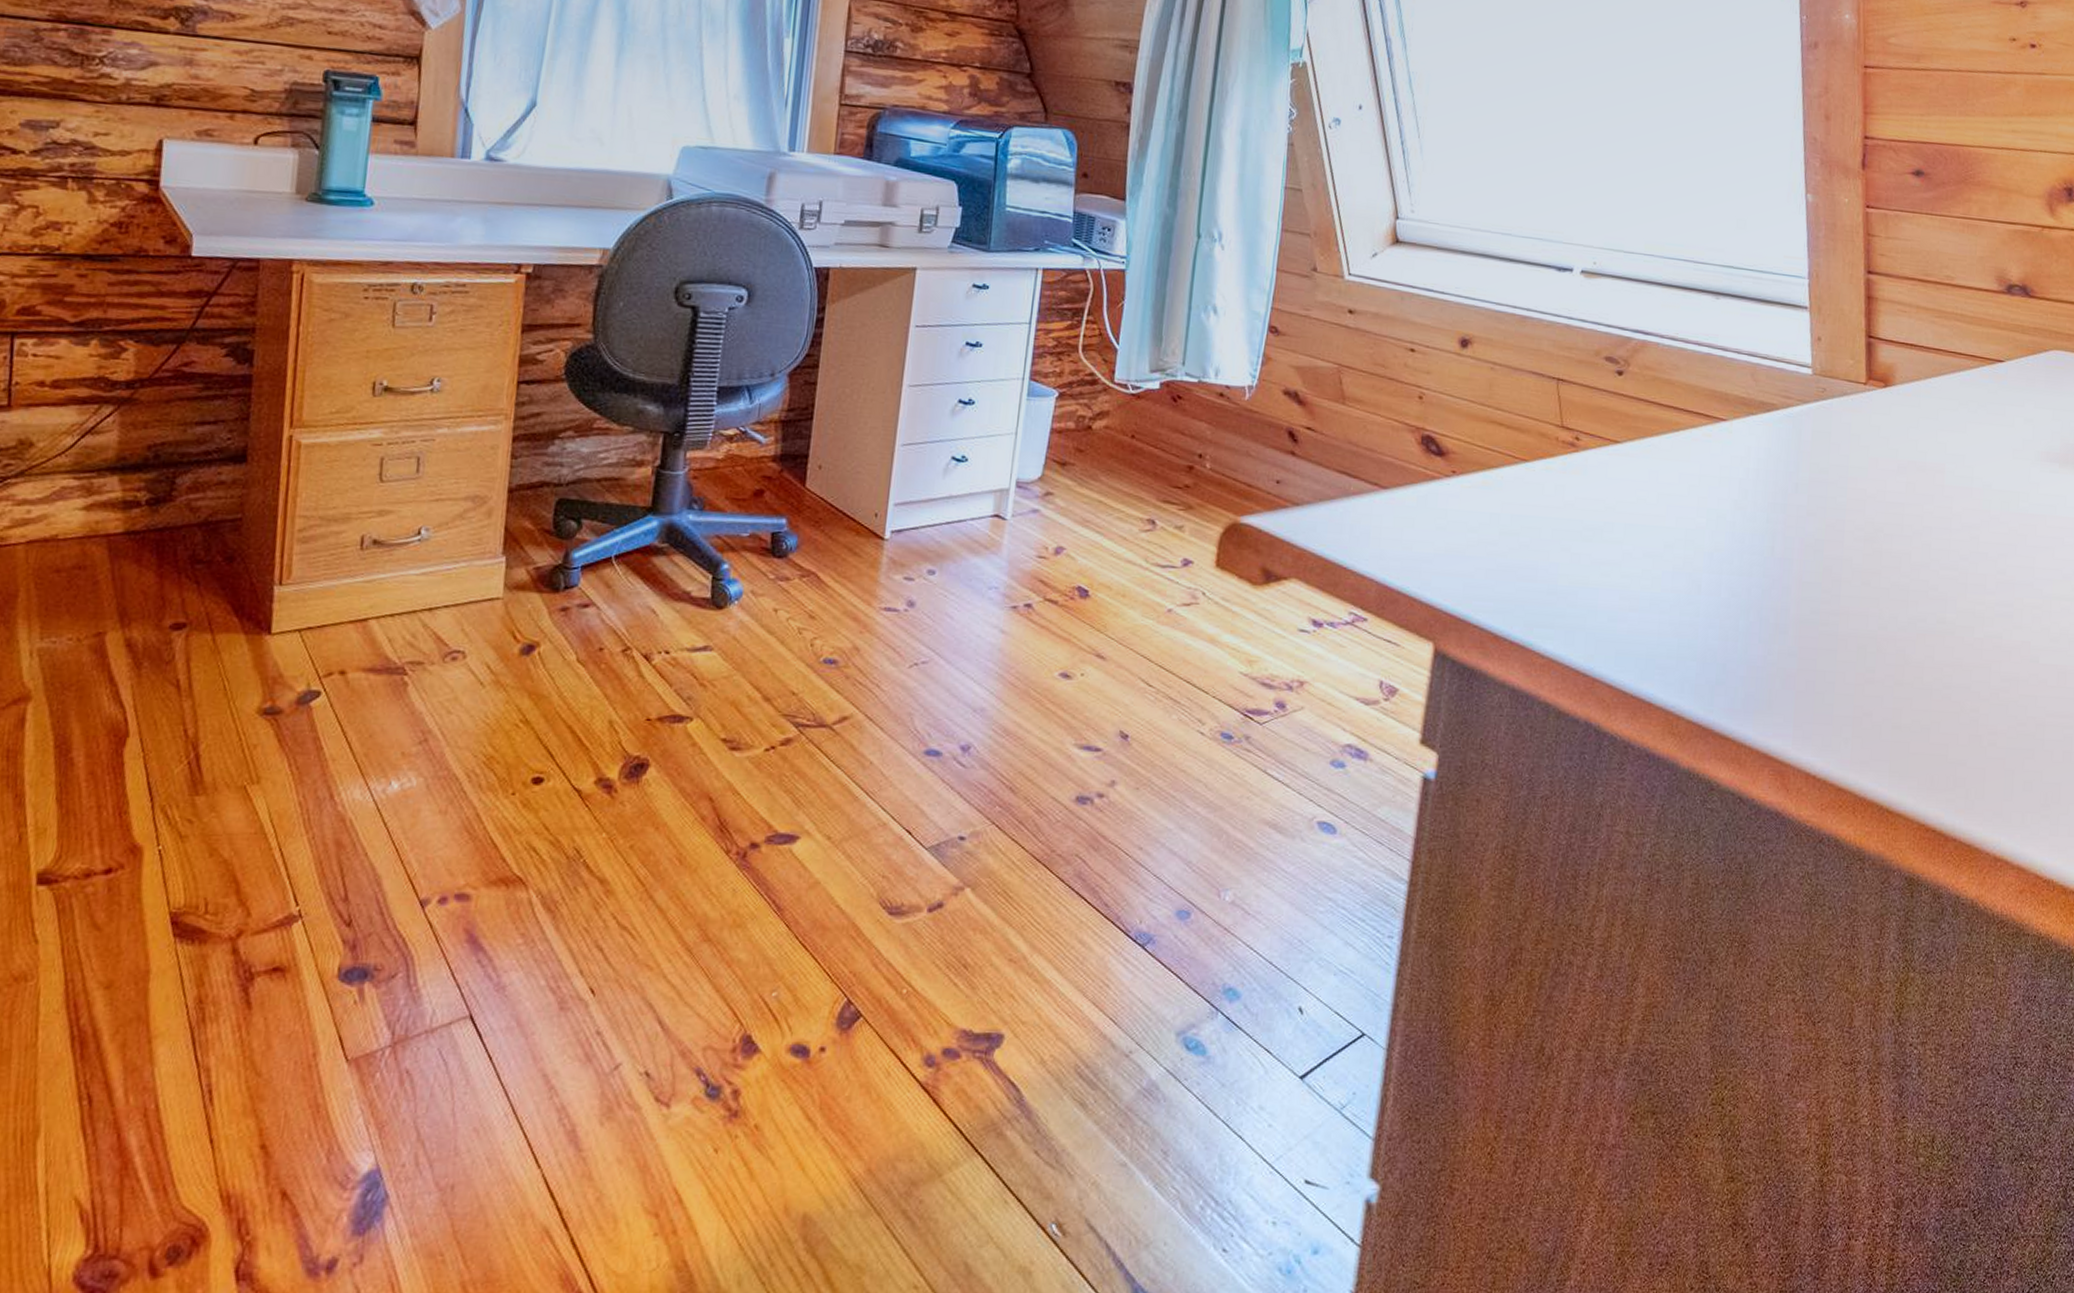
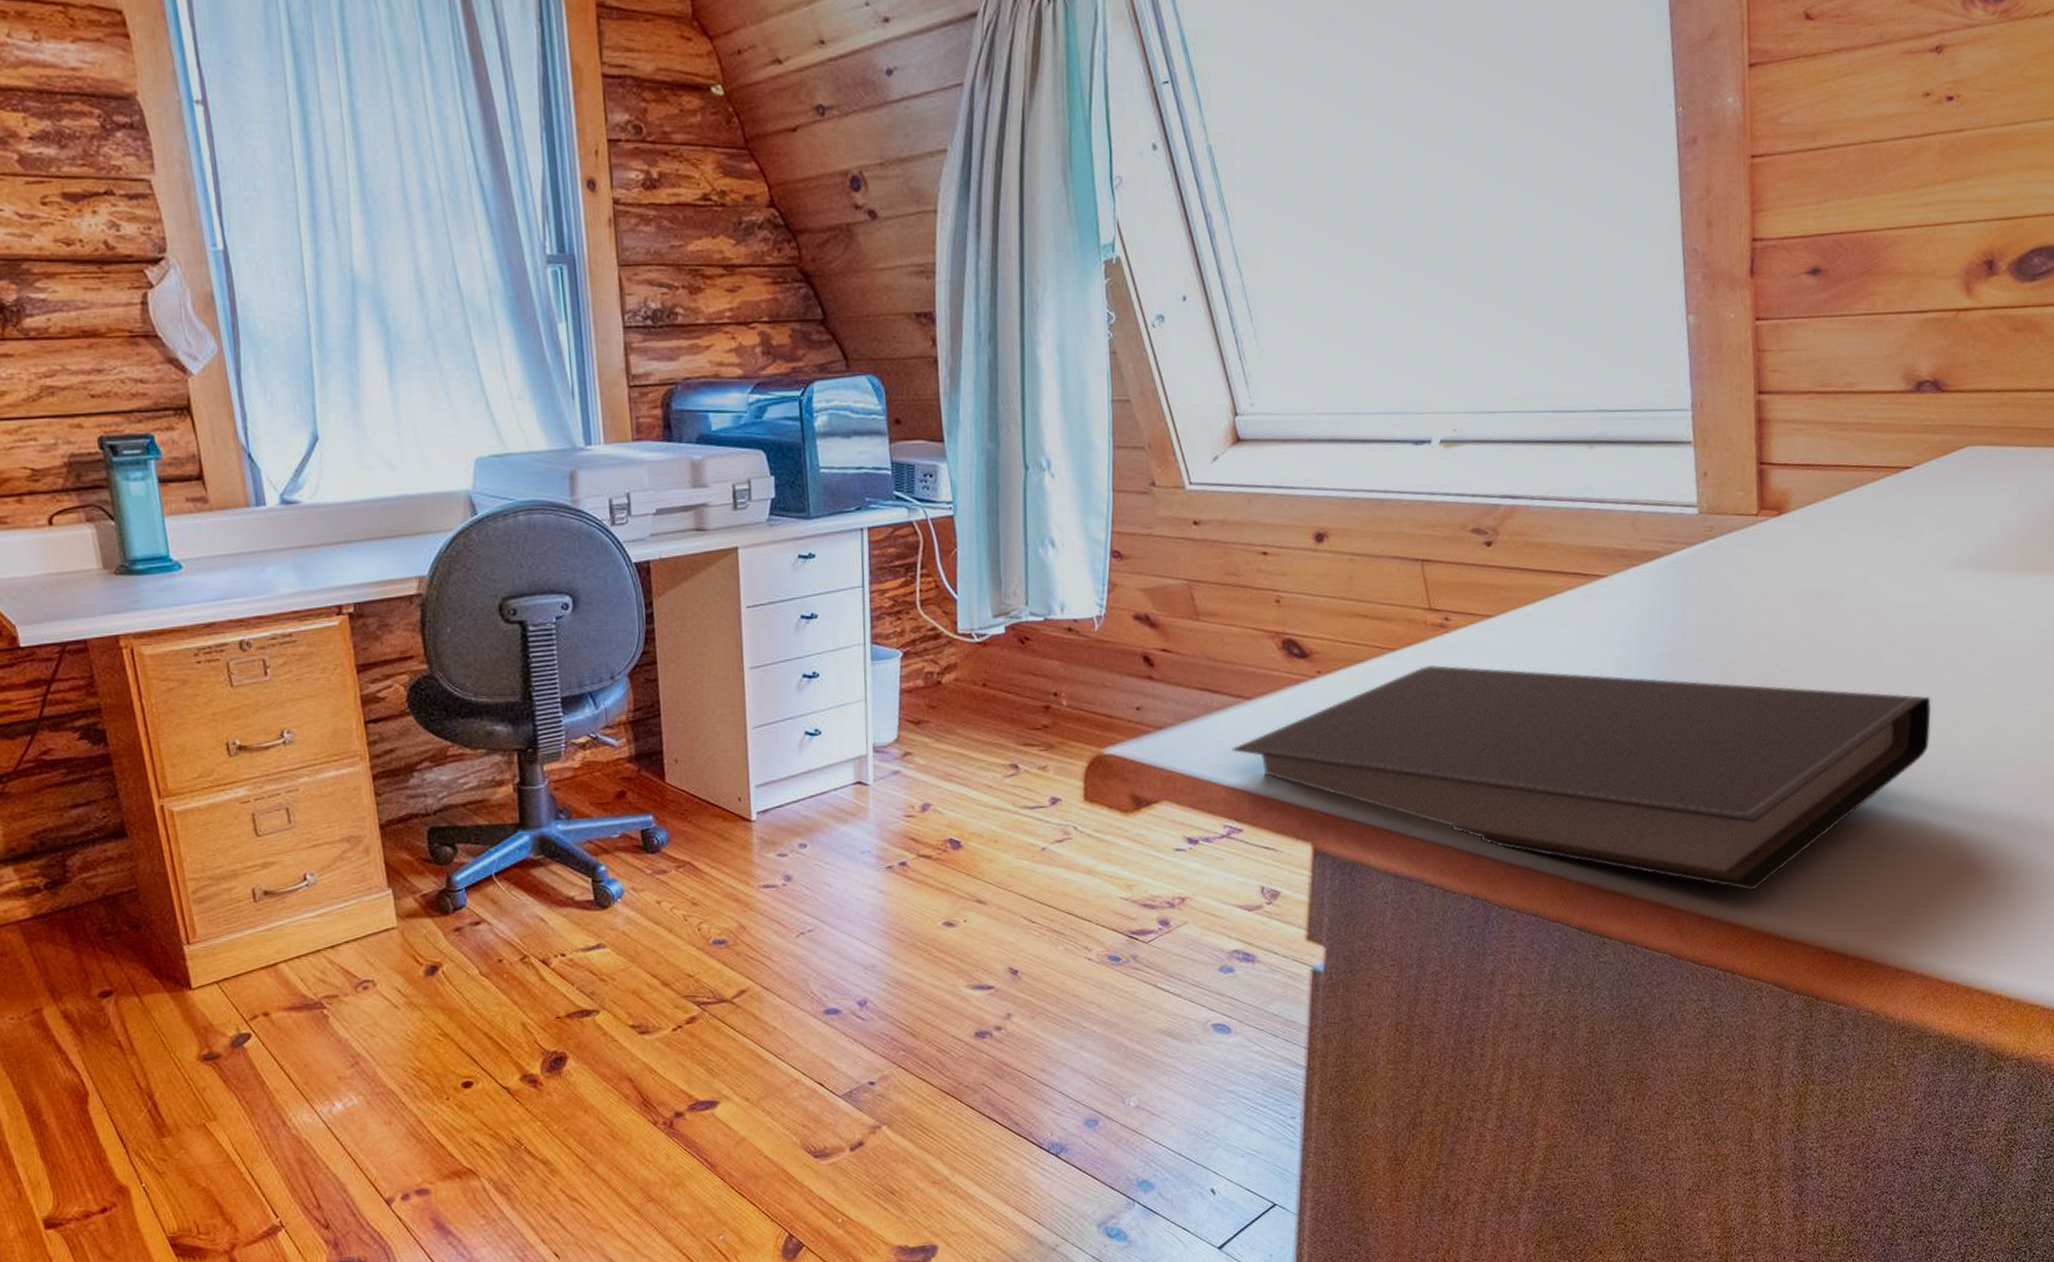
notebook: none [1364,481,2025,755] -> present [1231,665,1932,891]

